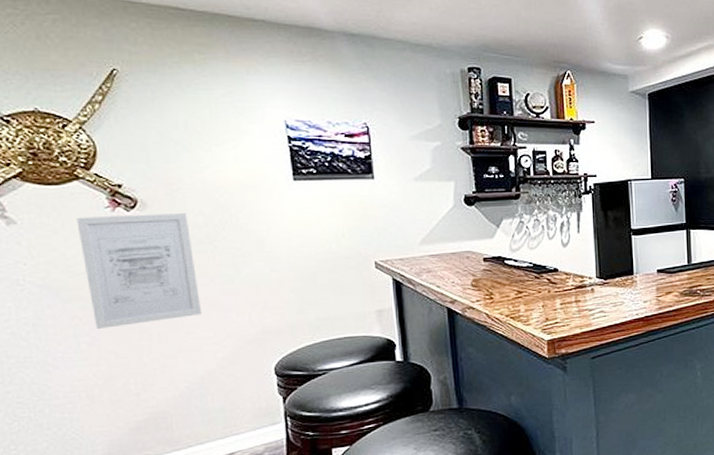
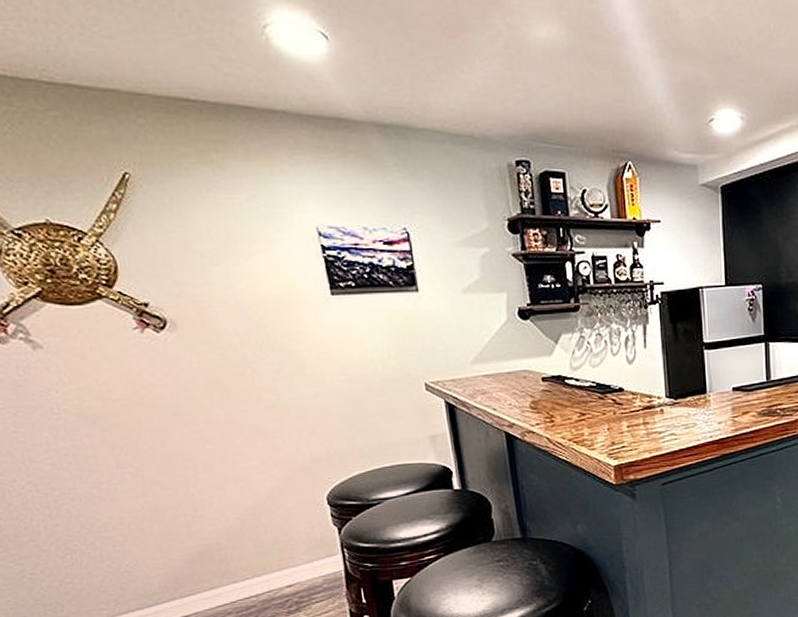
wall art: present [76,213,201,329] -> none [104,334,246,459]

